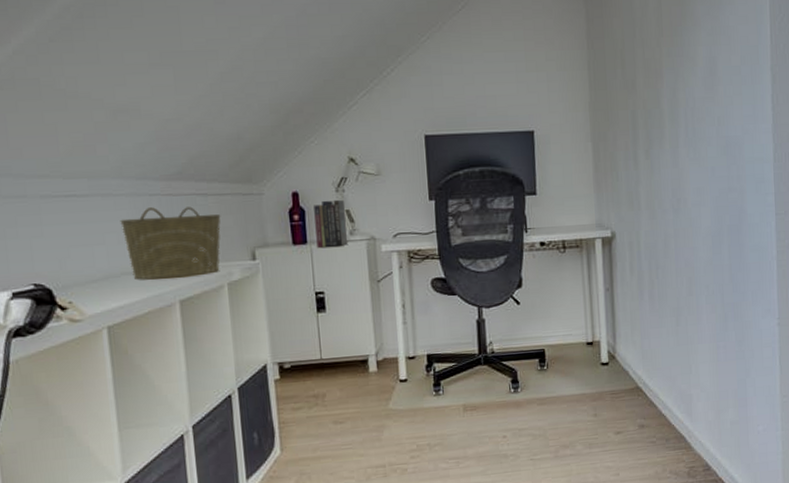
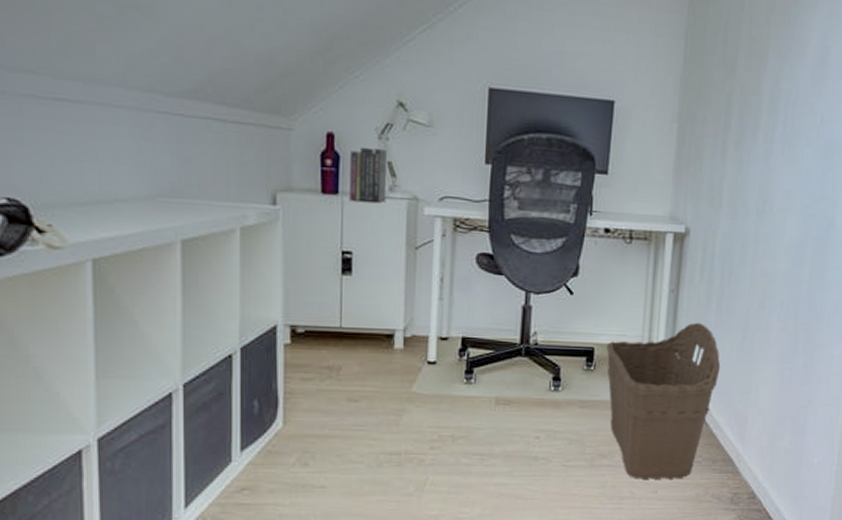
basket: present [120,206,221,280] -> none [118,126,240,215]
wicker basket: none [555,314,661,465] -> present [606,322,721,481]

